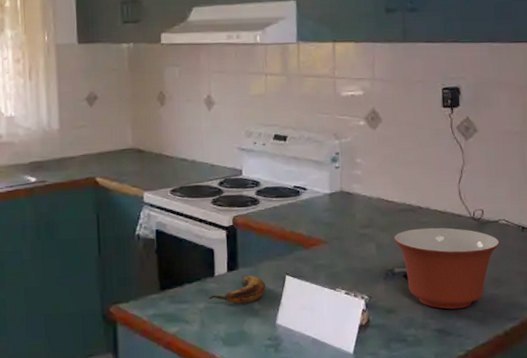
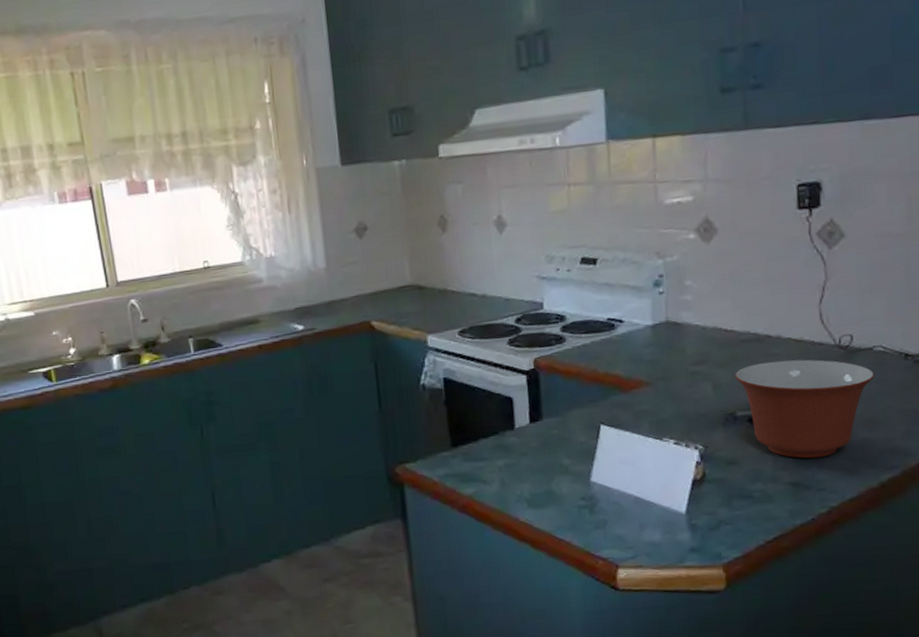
banana: present [208,275,266,305] -> none [508,426,577,461]

